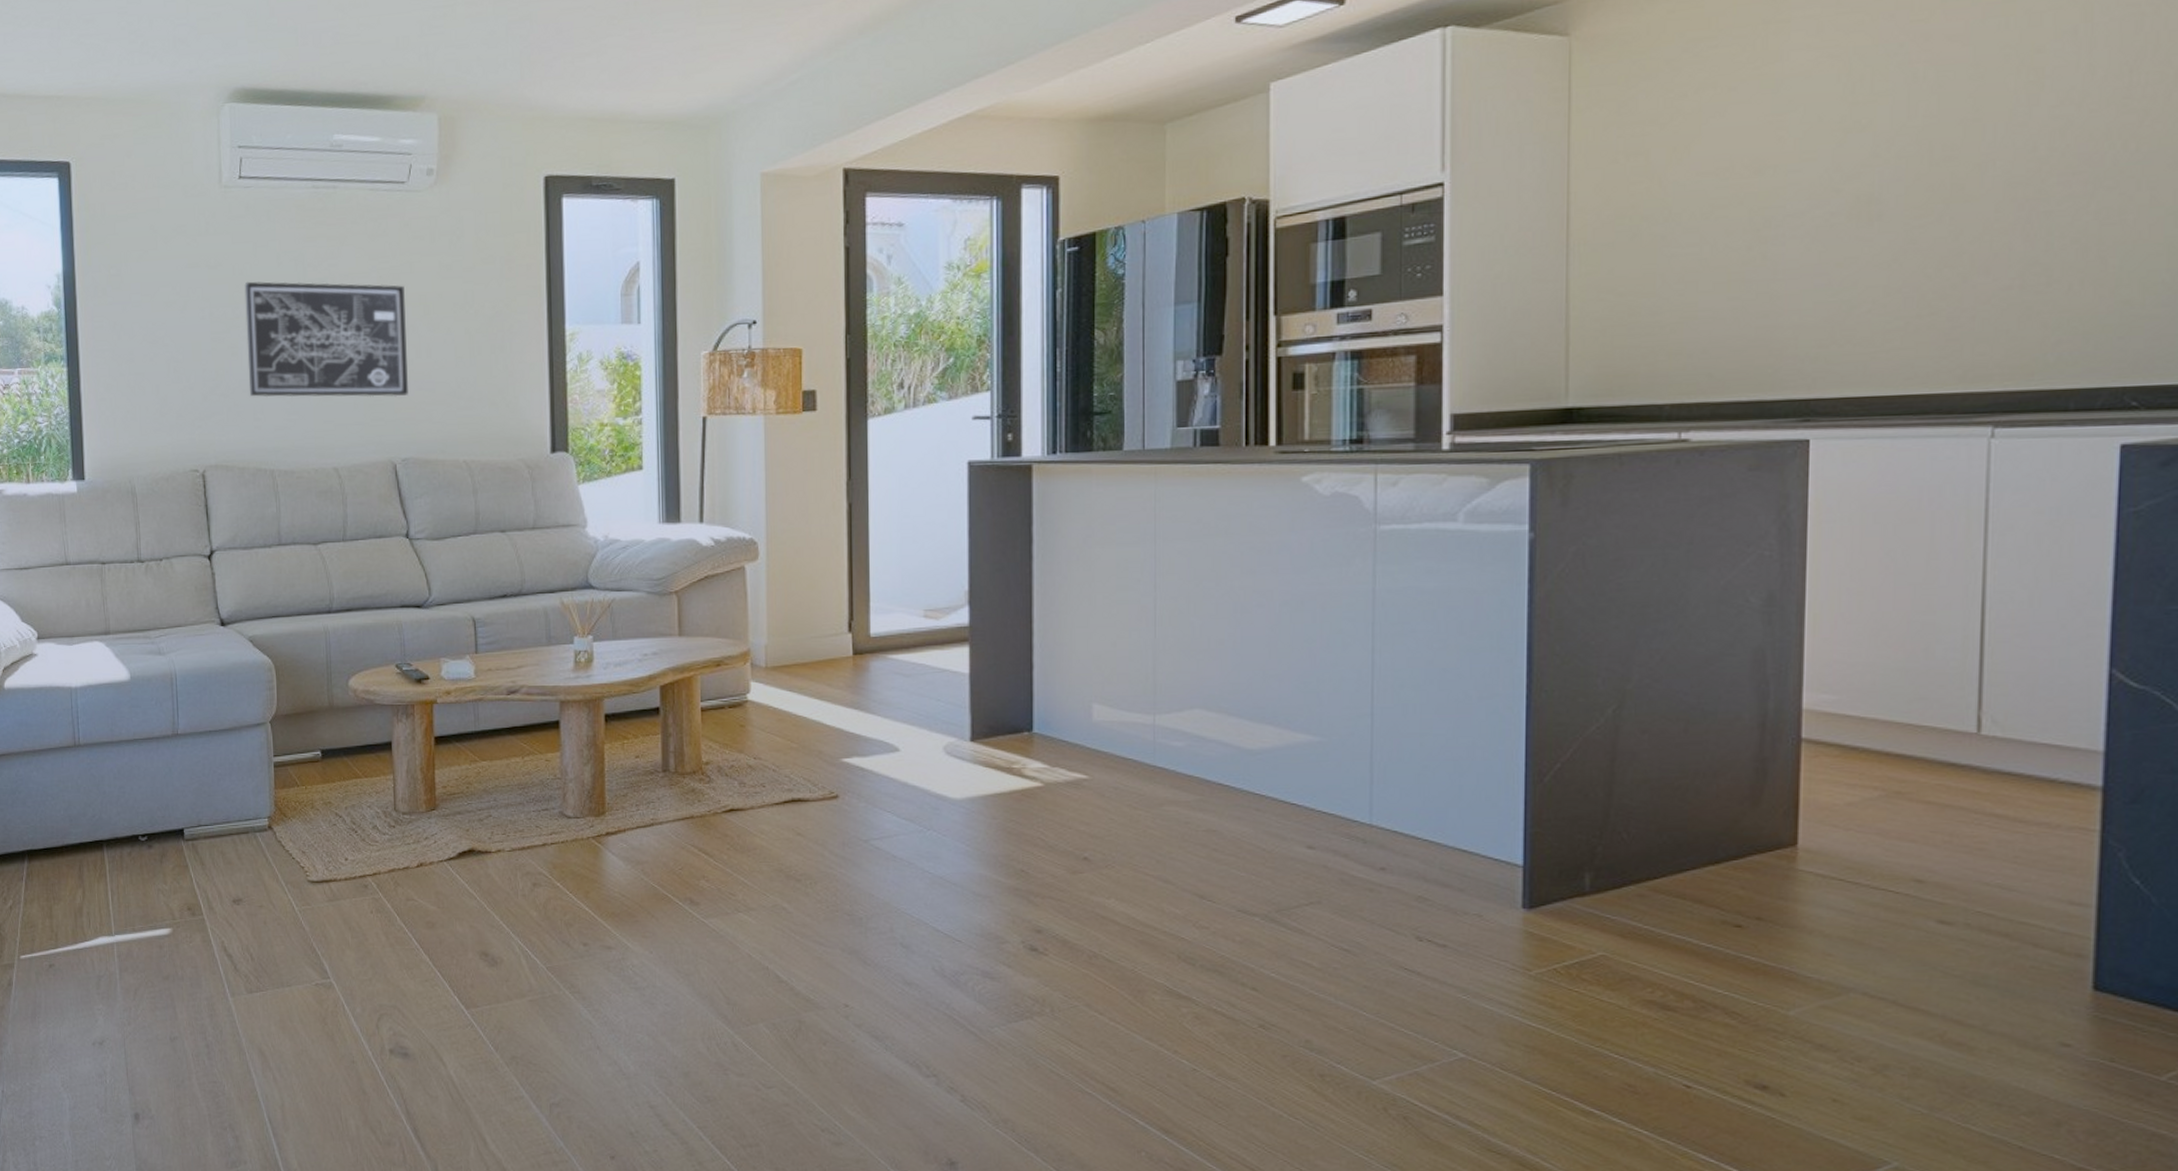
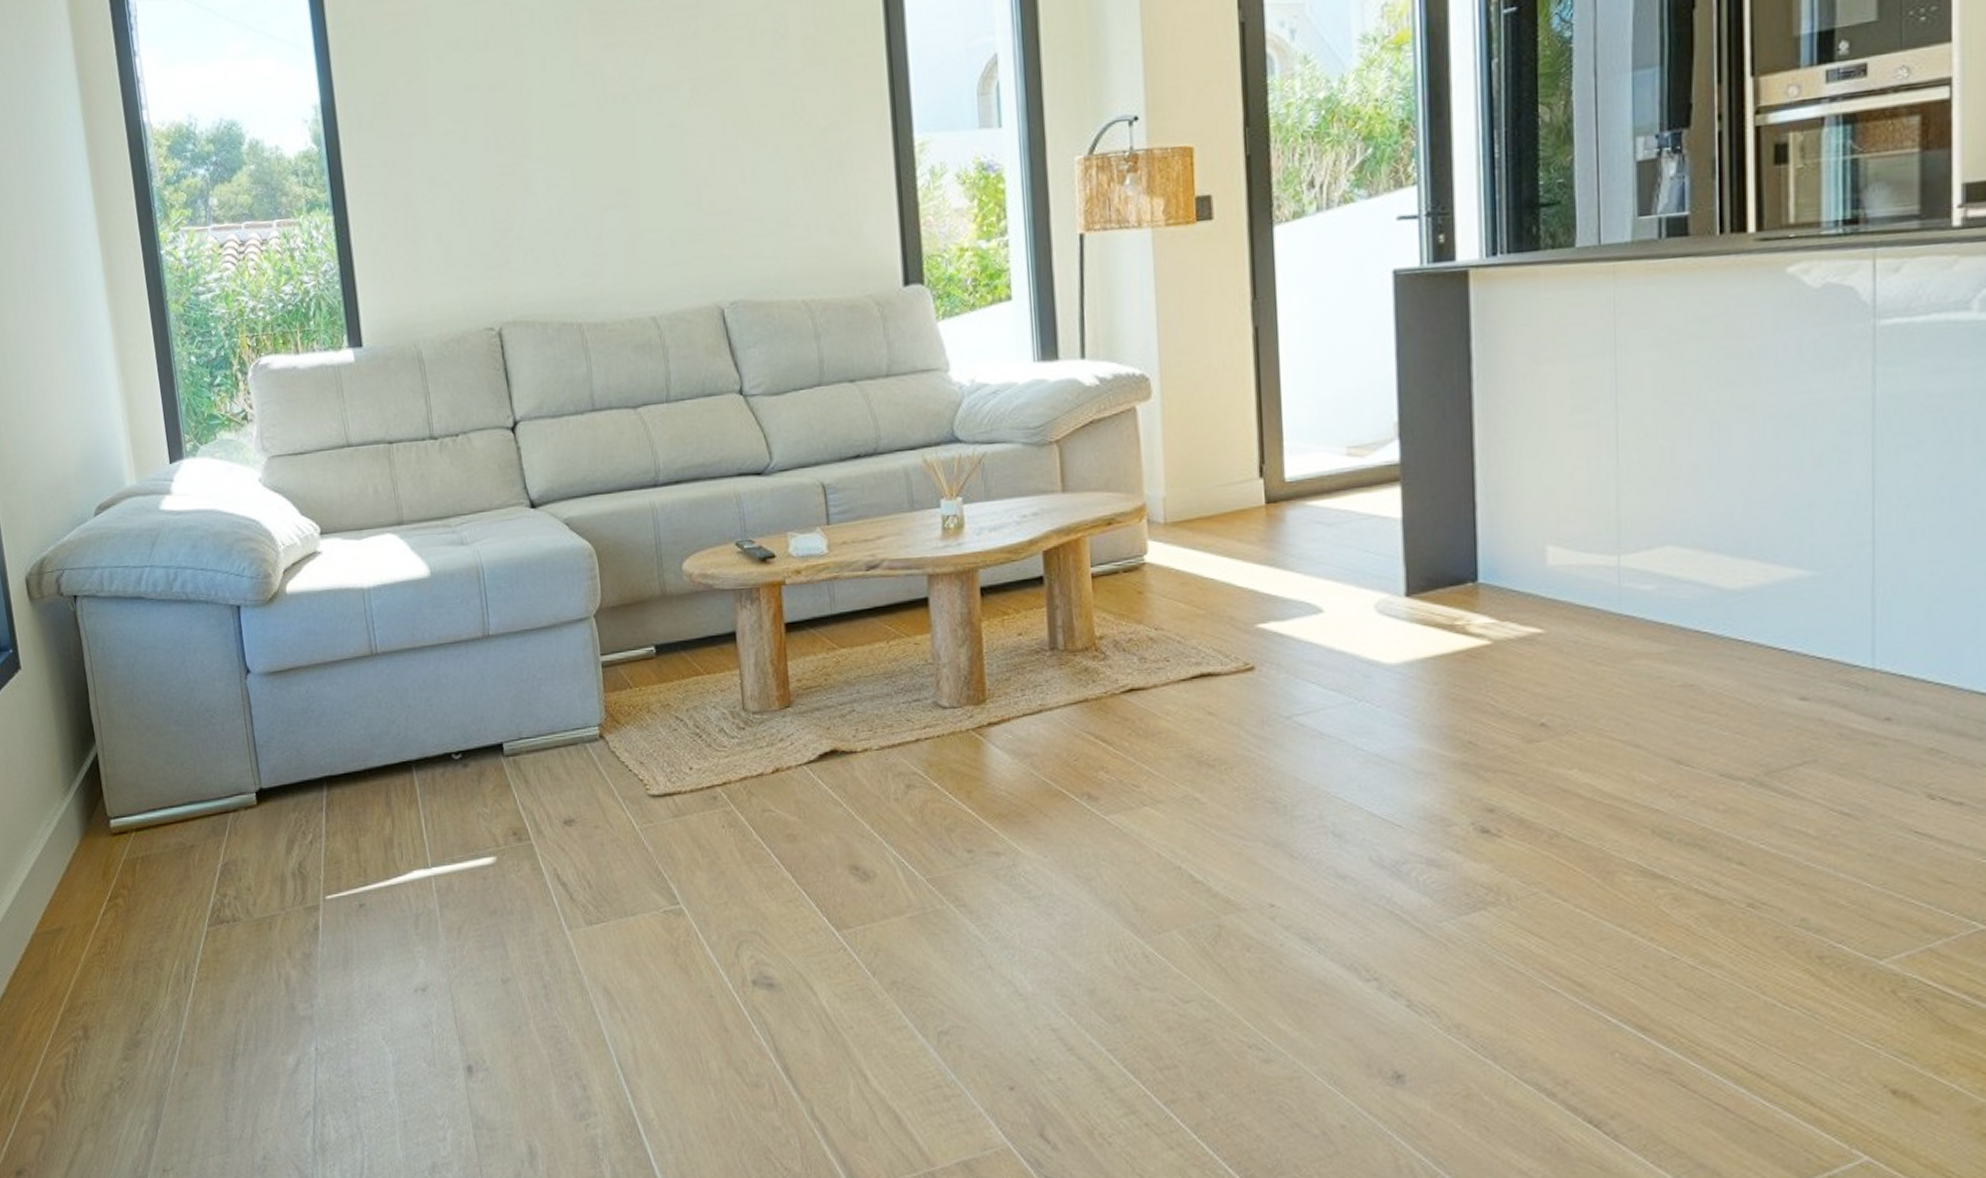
wall art: present [244,281,408,398] -> none [534,96,733,239]

